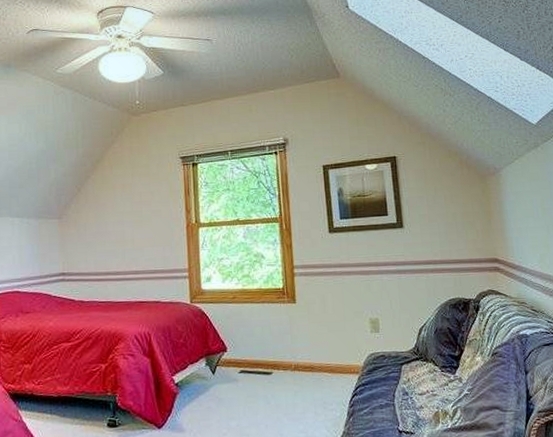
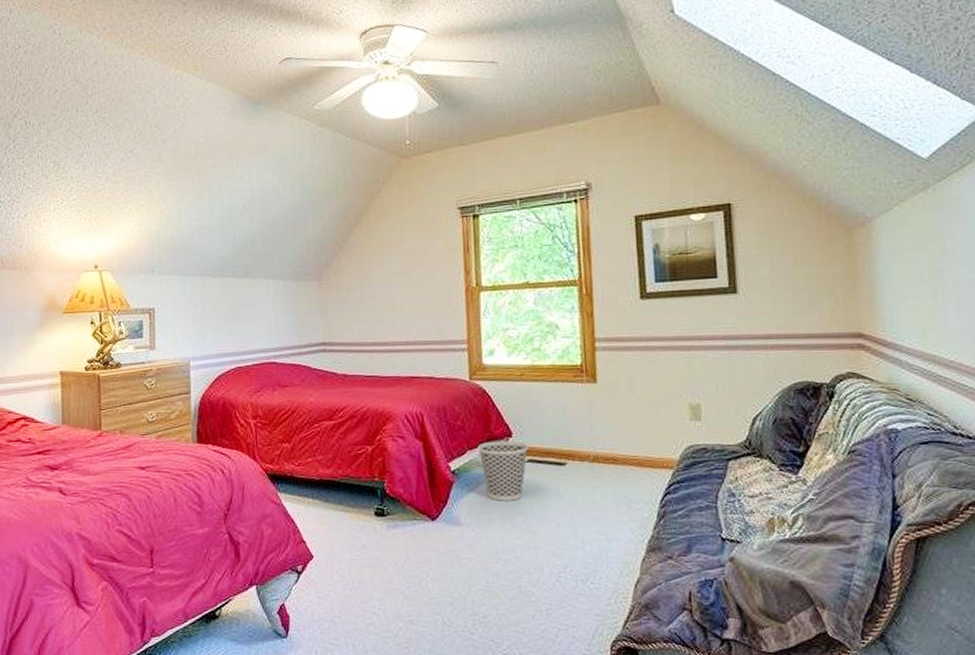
wastebasket: none [197,354,241,408] -> present [477,440,529,501]

